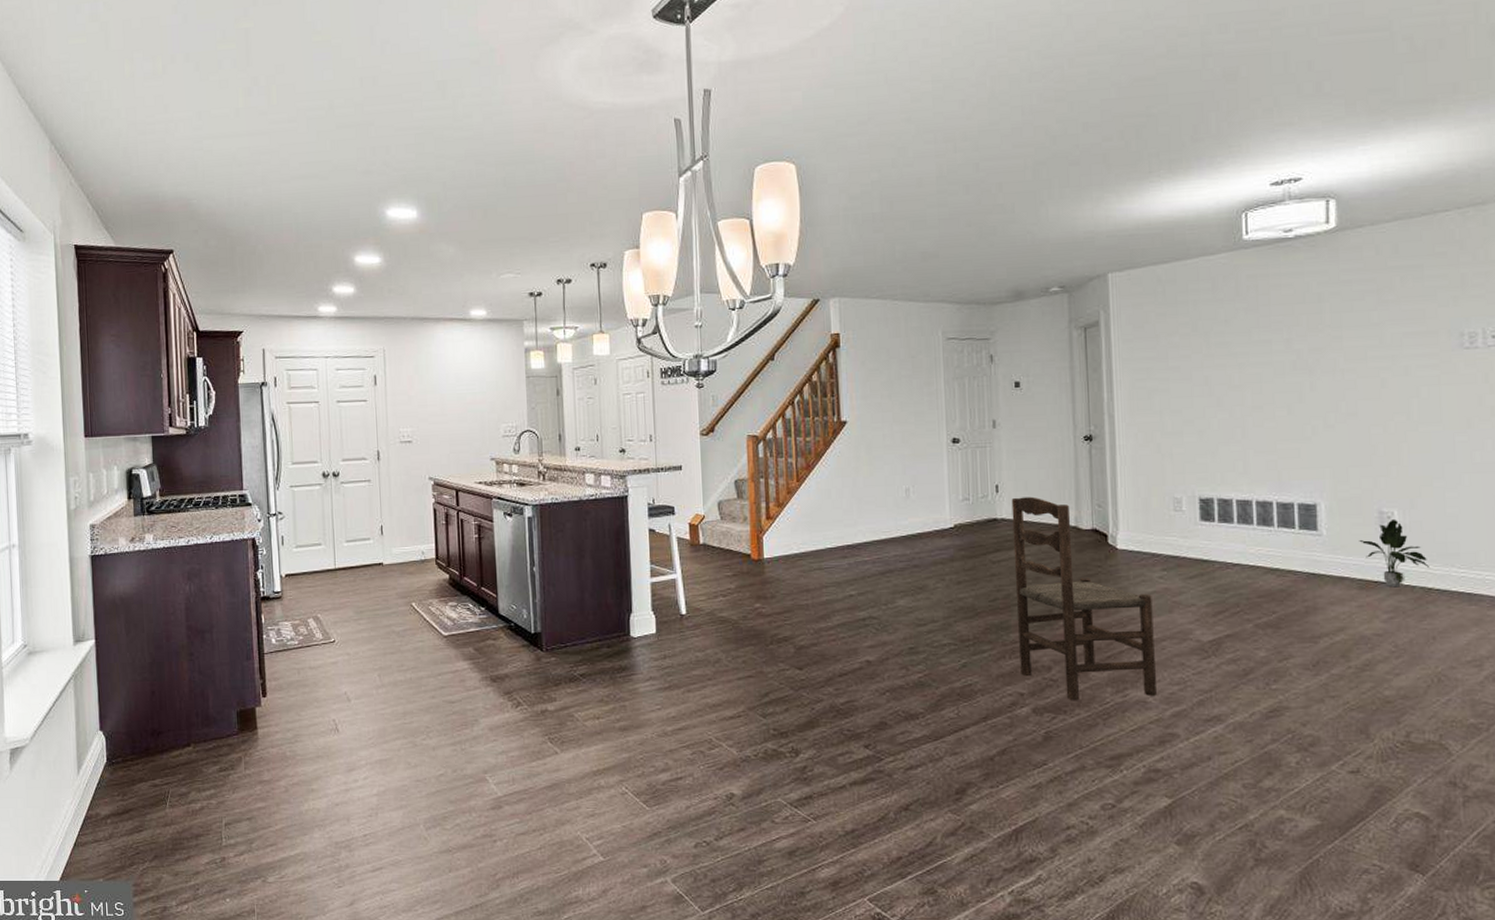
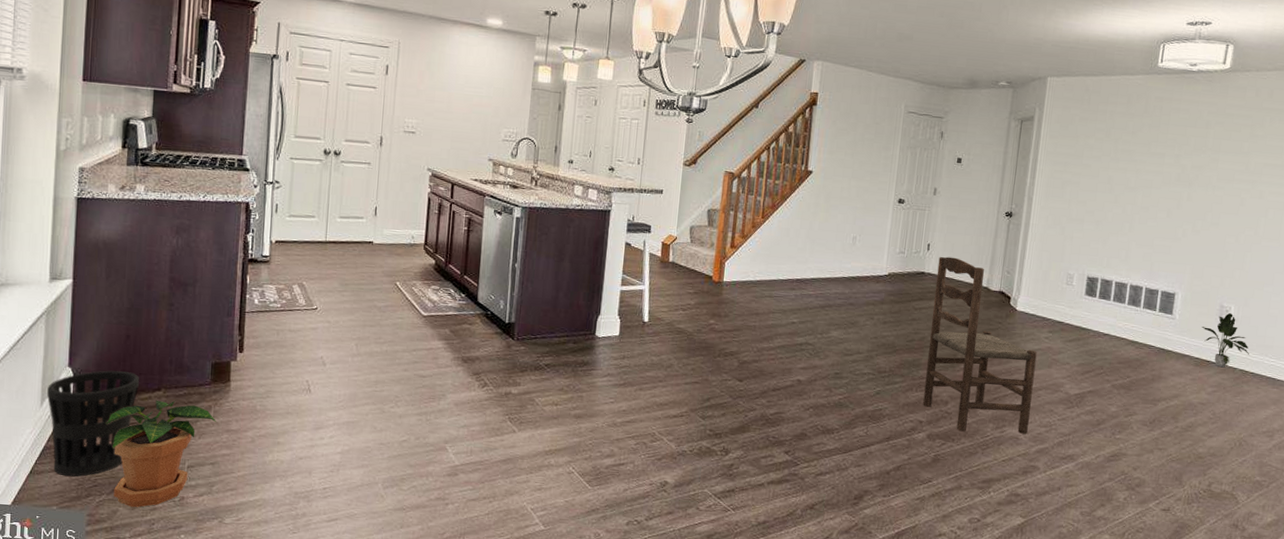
wastebasket: none [82,730,169,846] -> present [47,370,139,477]
potted plant: none [141,755,248,874] -> present [106,400,216,508]

